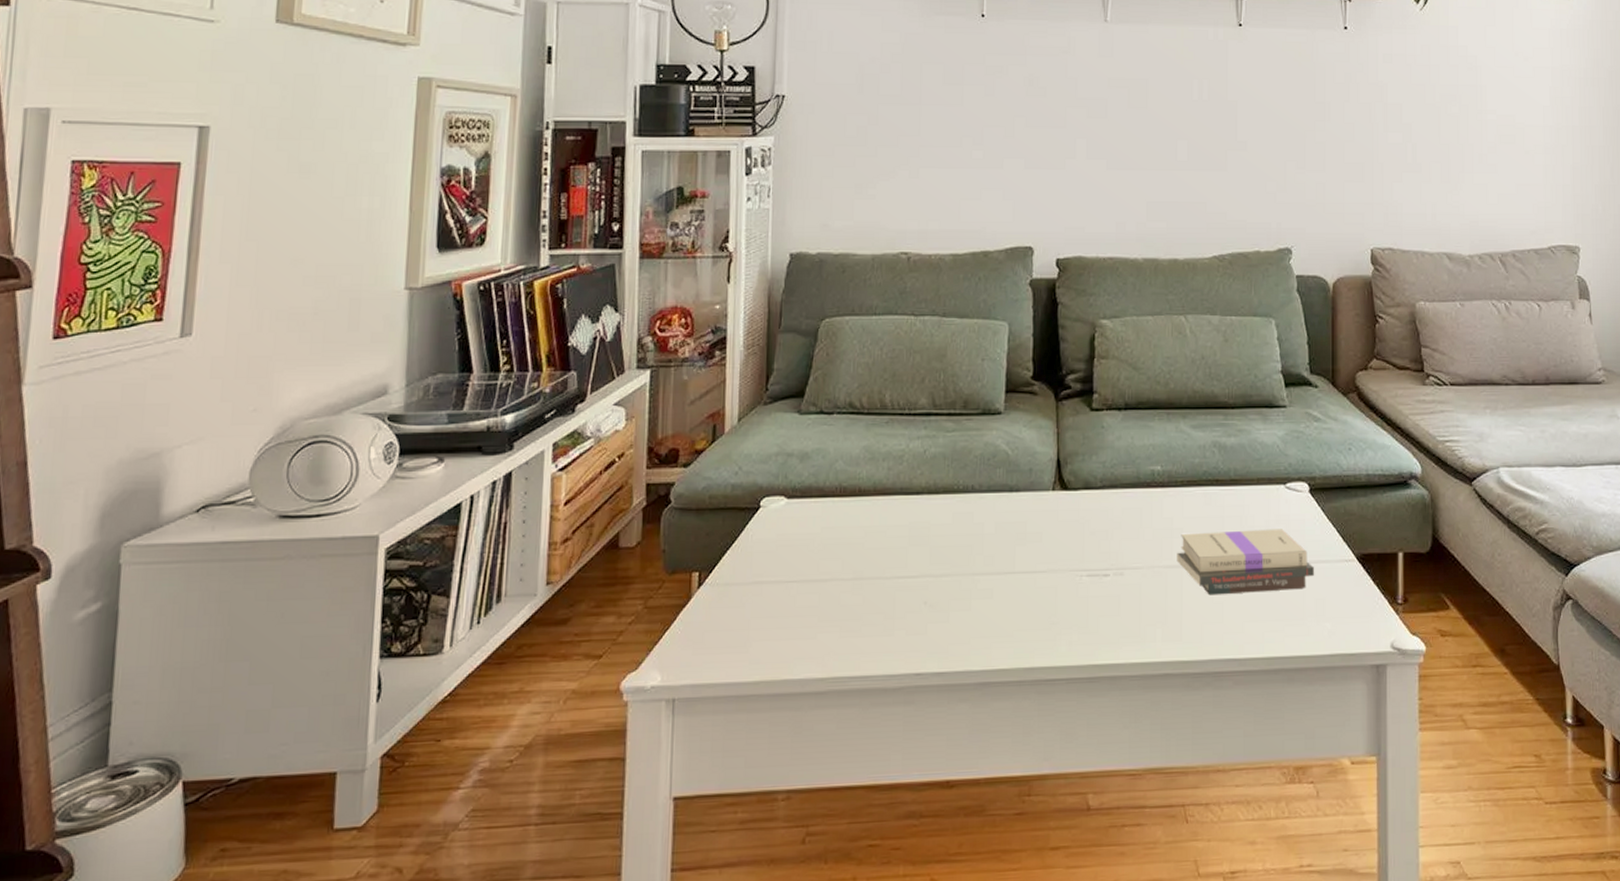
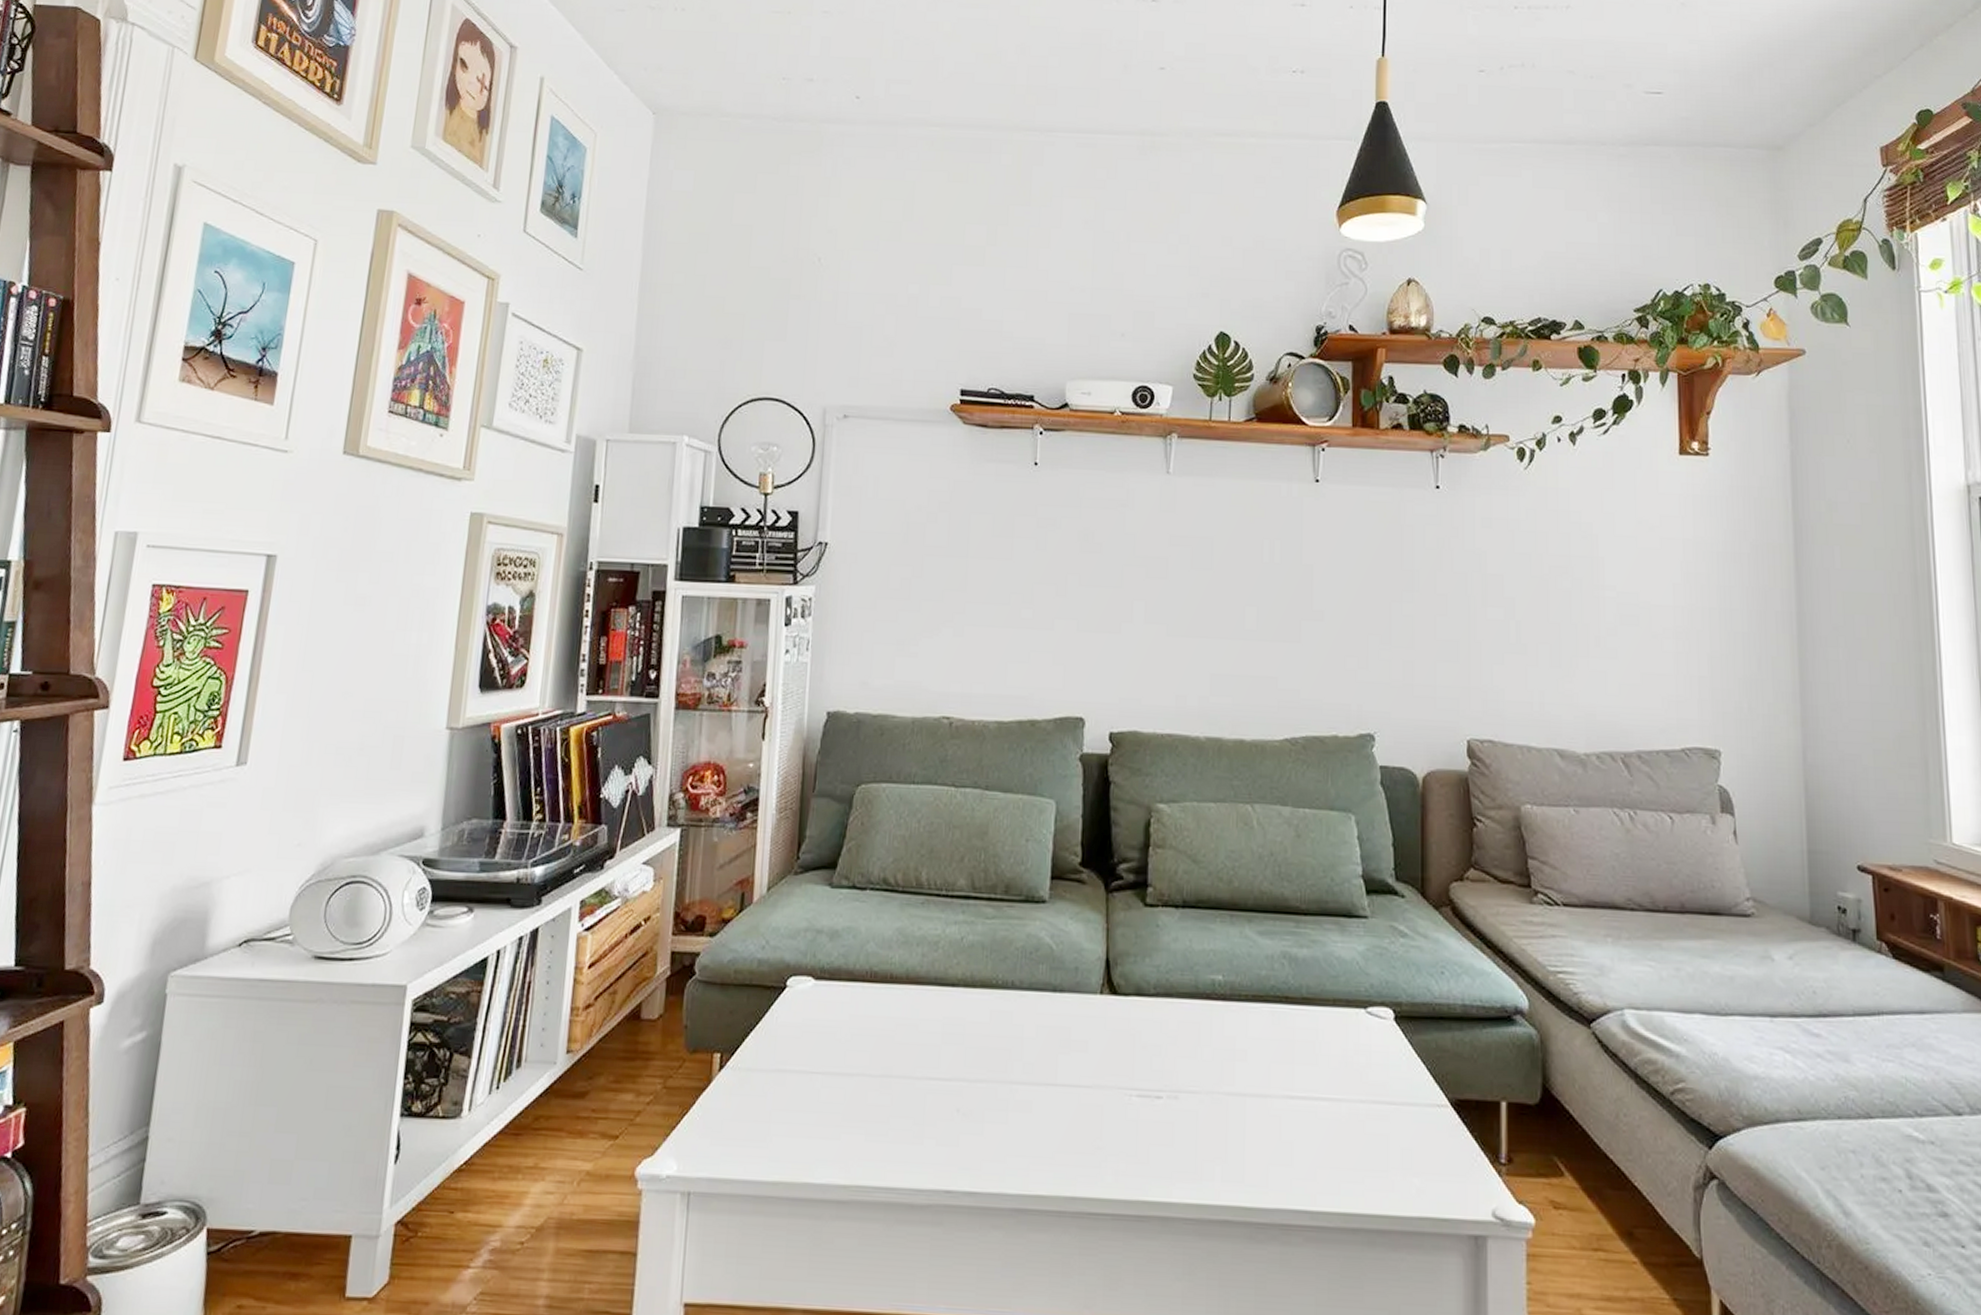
books: present [1177,529,1315,596] -> none [1239,1056,1401,1135]

